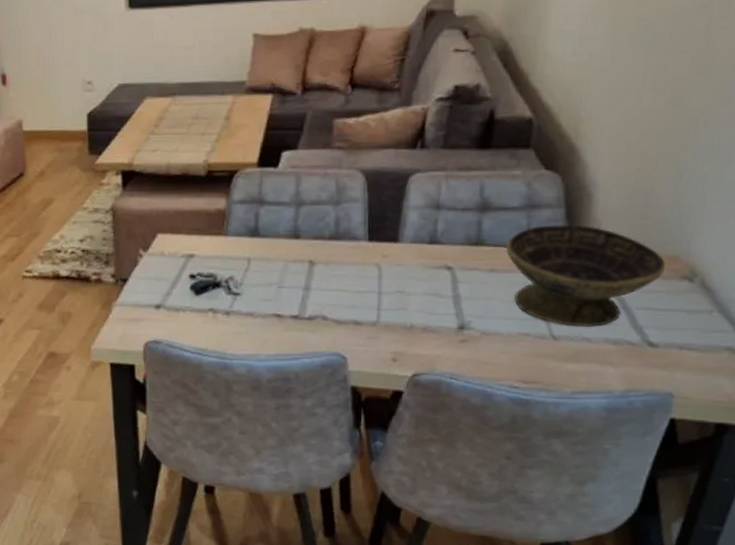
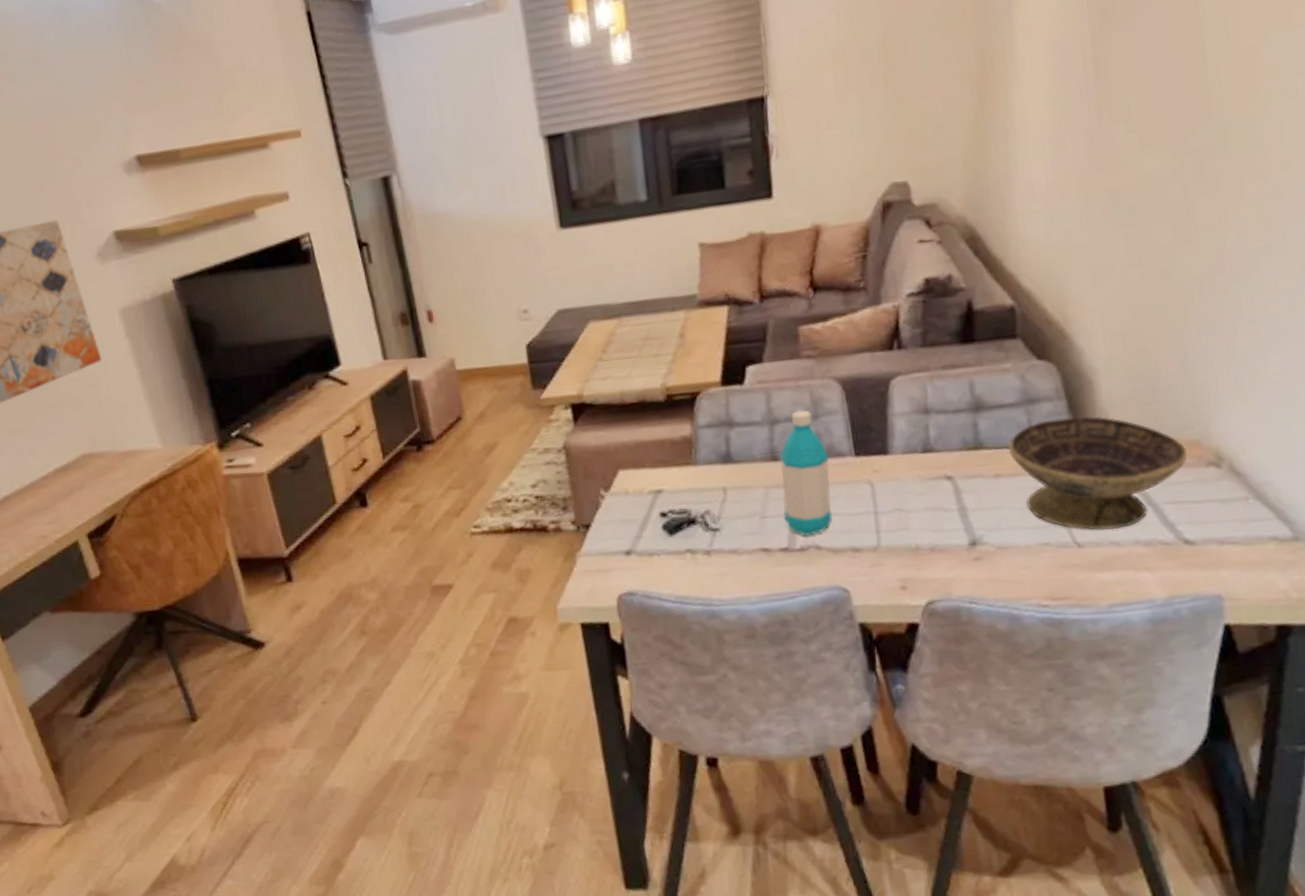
water bottle: none [298,195,345,307] -> present [780,410,833,537]

